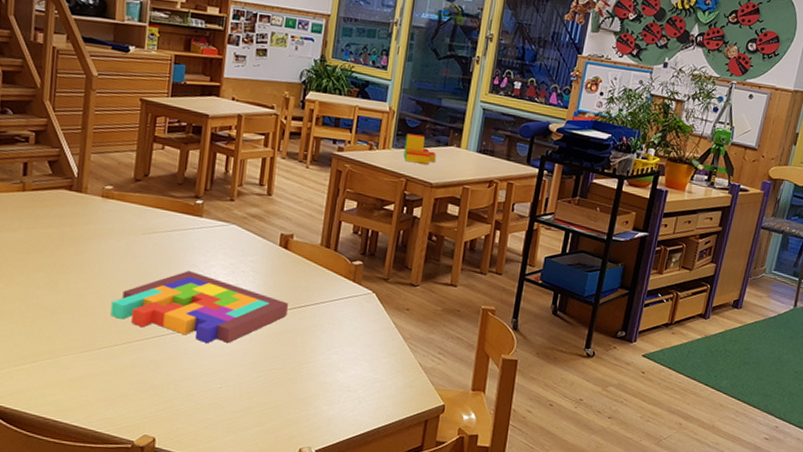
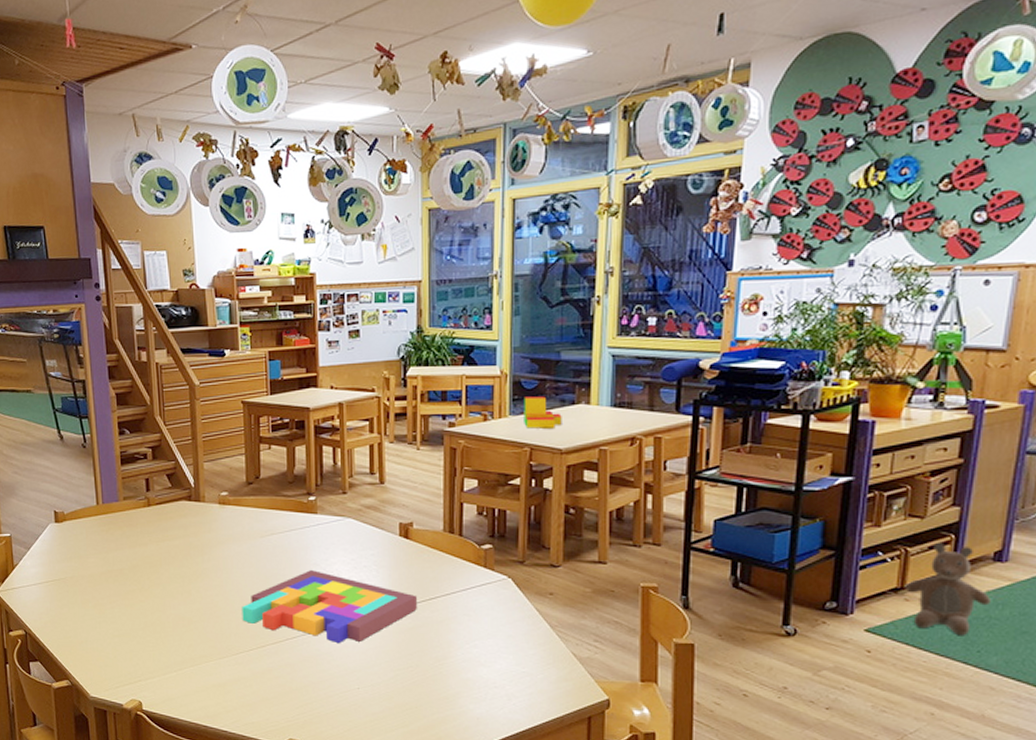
stuffed animal: none [674,289,728,364] -> present [906,542,991,636]

